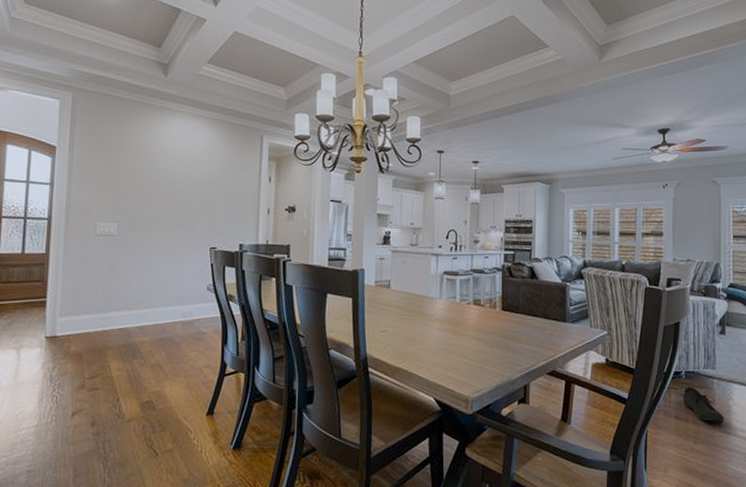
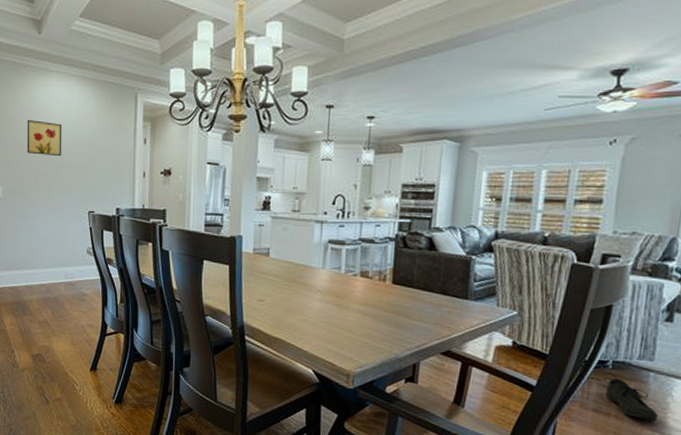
wall art: none [146,157,186,194] -> present [27,120,62,157]

